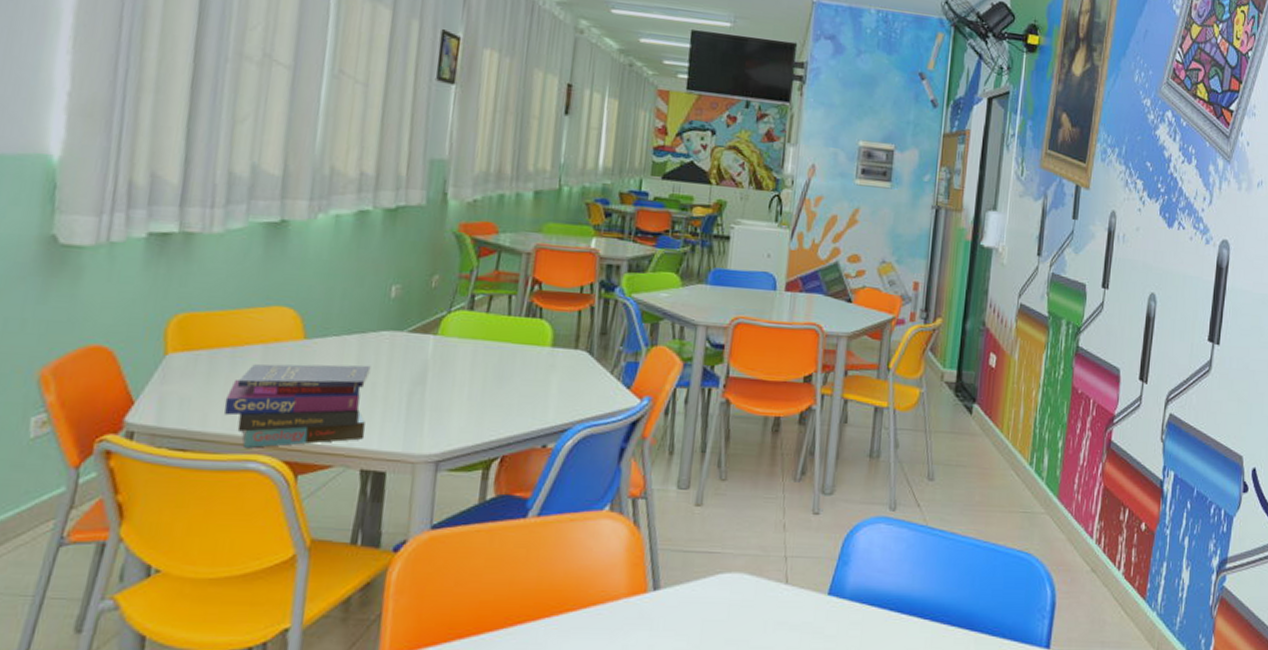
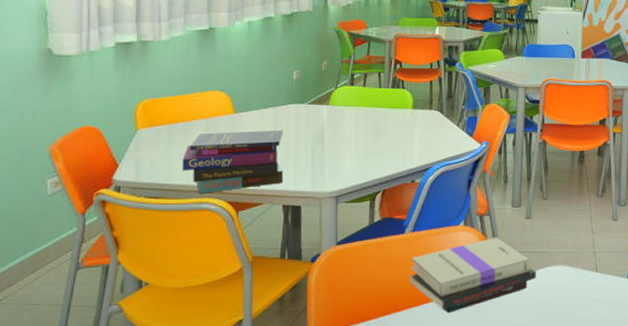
books: none [527,529,704,632] -> present [409,237,536,313]

